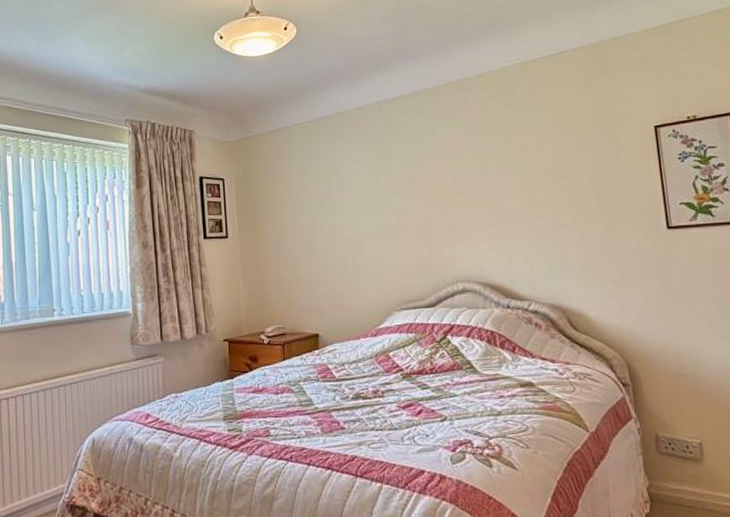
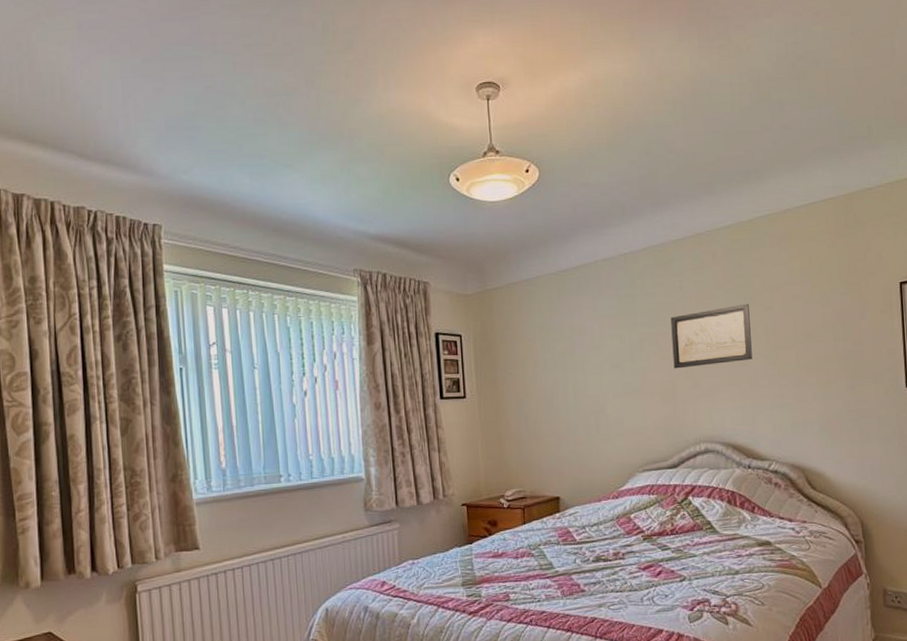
wall art: none [425,147,507,210] -> present [670,303,752,369]

